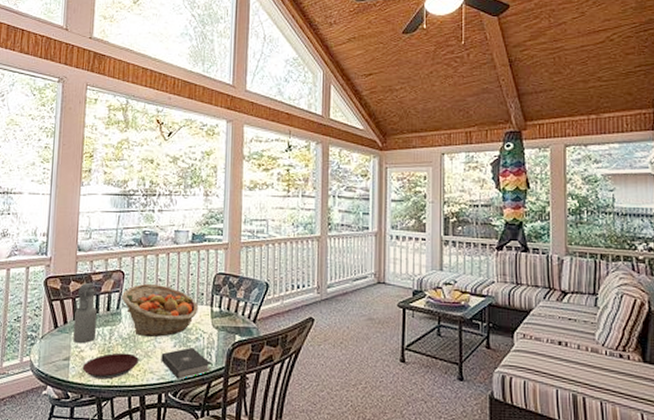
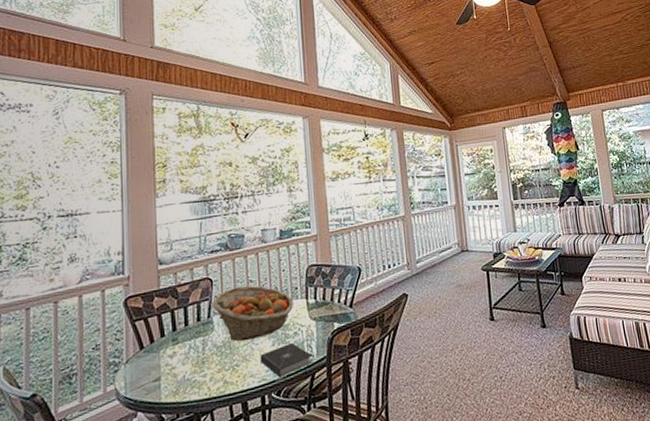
water bottle: present [73,282,97,344] -> none [161,295,187,362]
plate: present [82,352,139,380] -> none [175,361,237,395]

